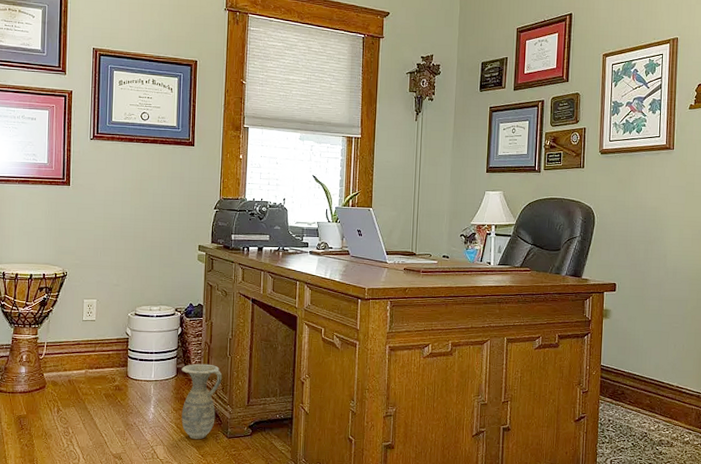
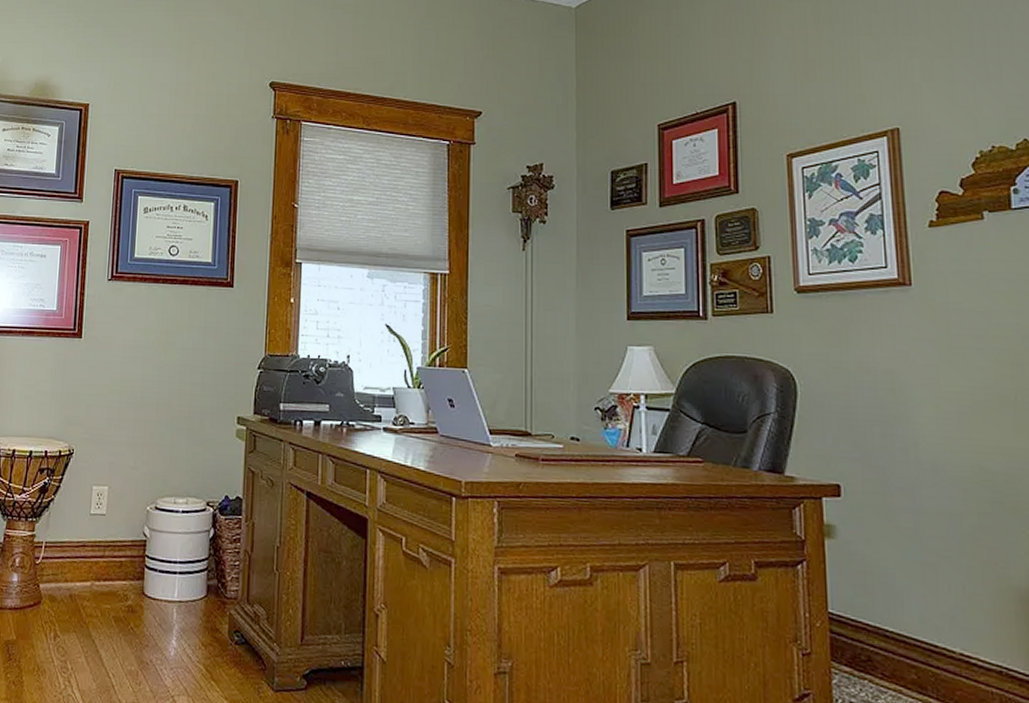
ceramic jug: present [181,363,222,440] -> none [212,580,267,691]

